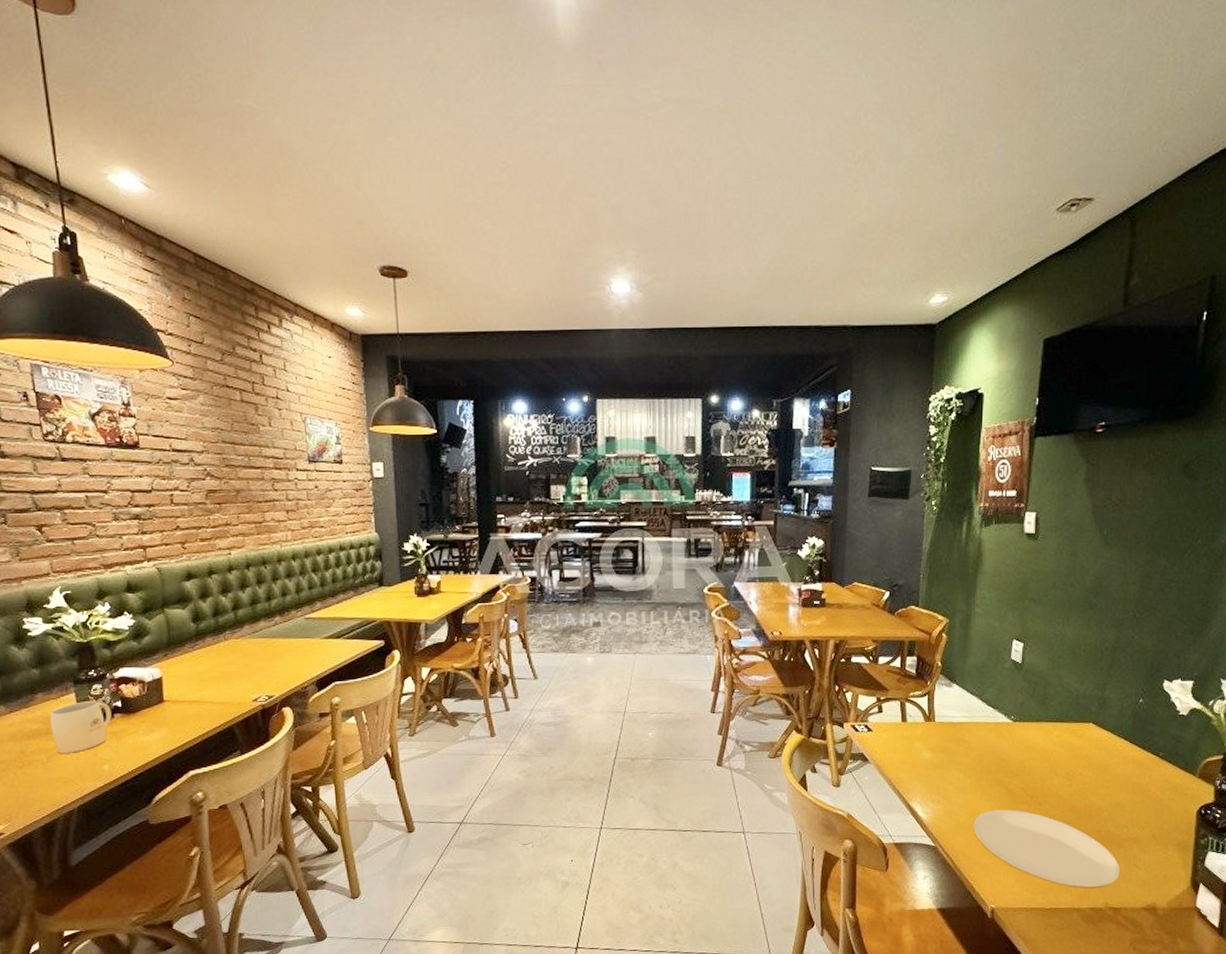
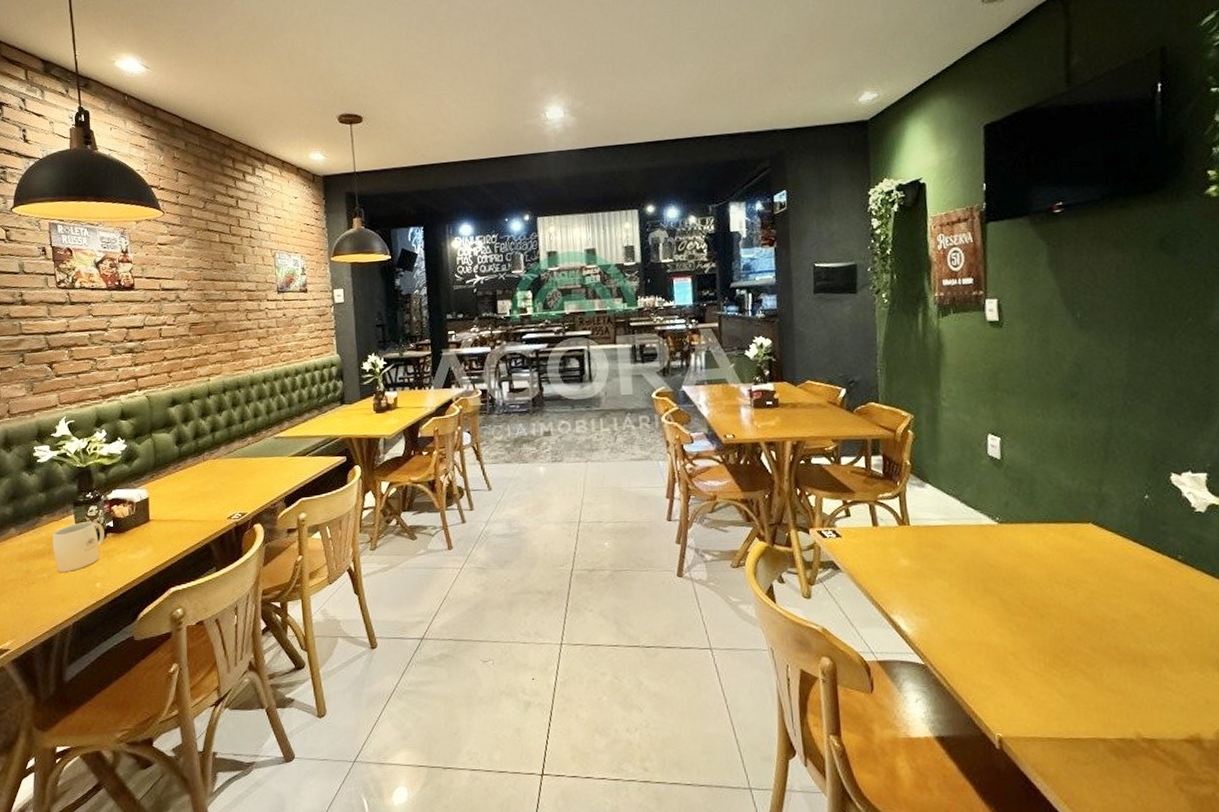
plate: present [973,809,1120,889] -> none [966,622,1150,716]

